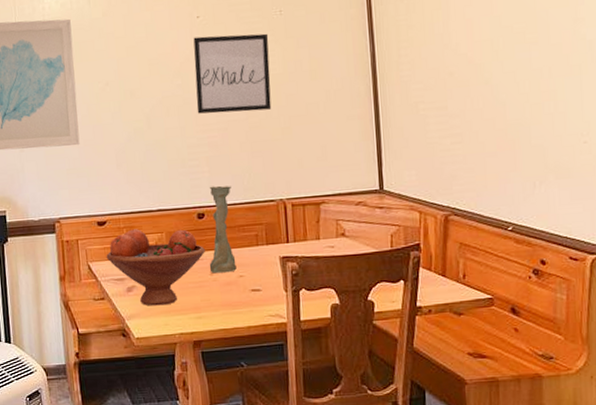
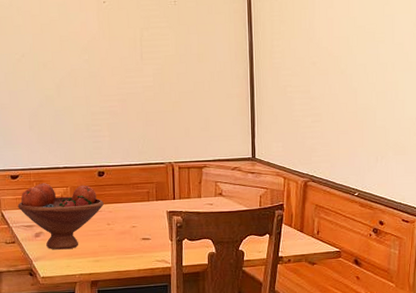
wall art: present [193,33,272,114] -> none [99,19,165,87]
vase: present [209,185,237,274] -> none [107,148,130,224]

